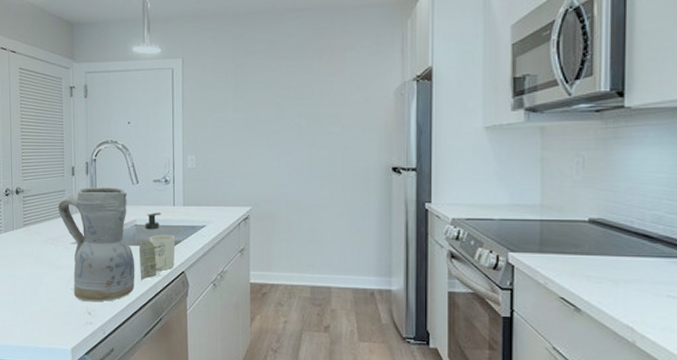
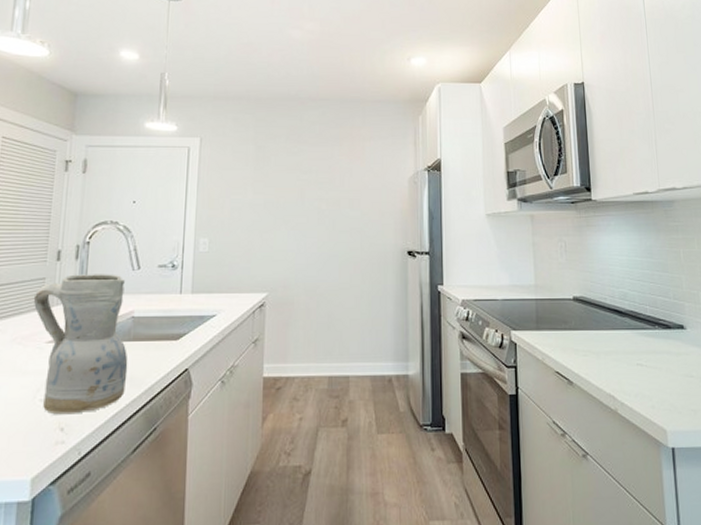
soap dispenser: present [138,212,166,281] -> none [133,302,168,384]
mug: present [149,234,176,271] -> none [148,326,180,369]

